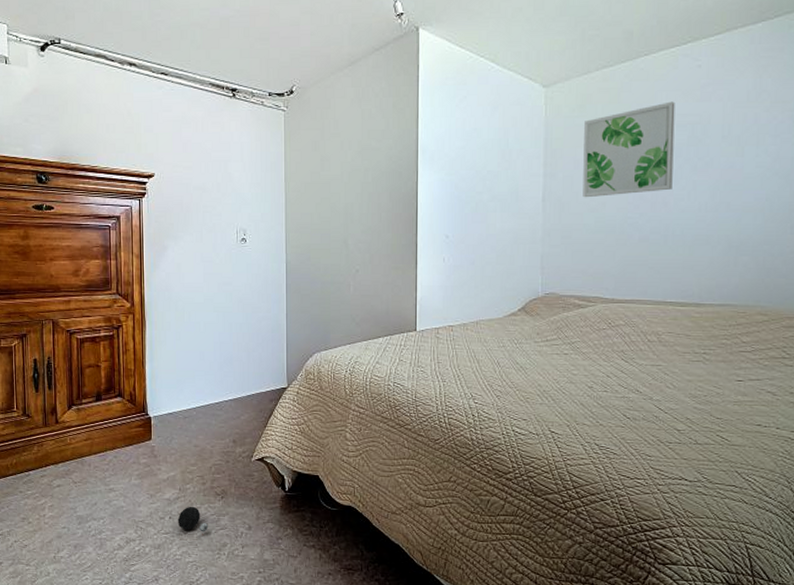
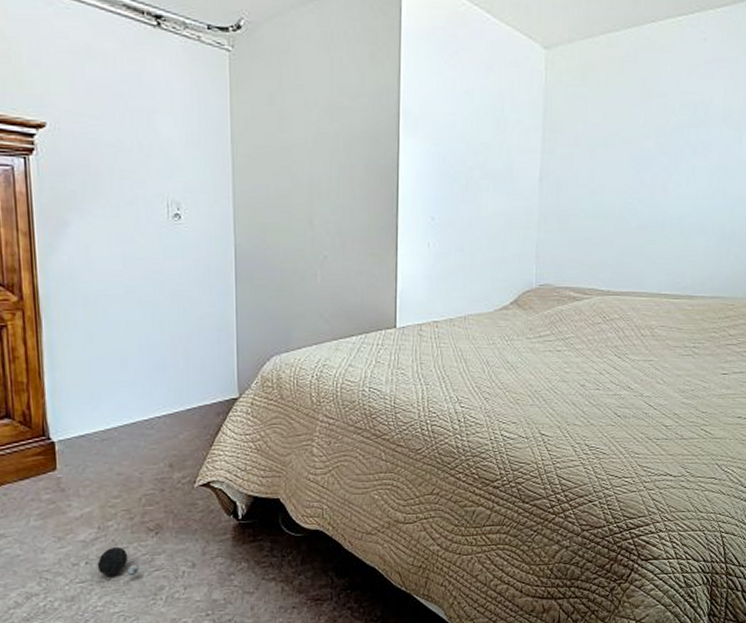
wall art: present [583,101,675,198] -> none [582,76,680,179]

